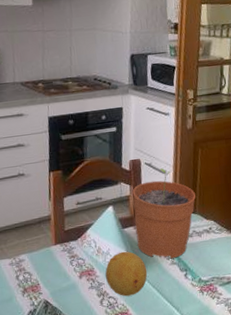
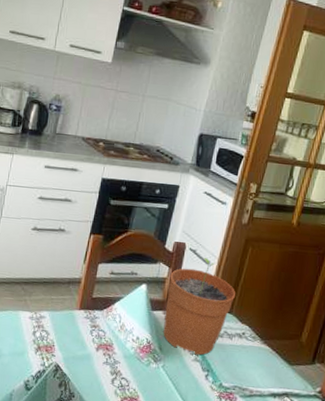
fruit: present [105,251,148,297] -> none [123,334,168,383]

